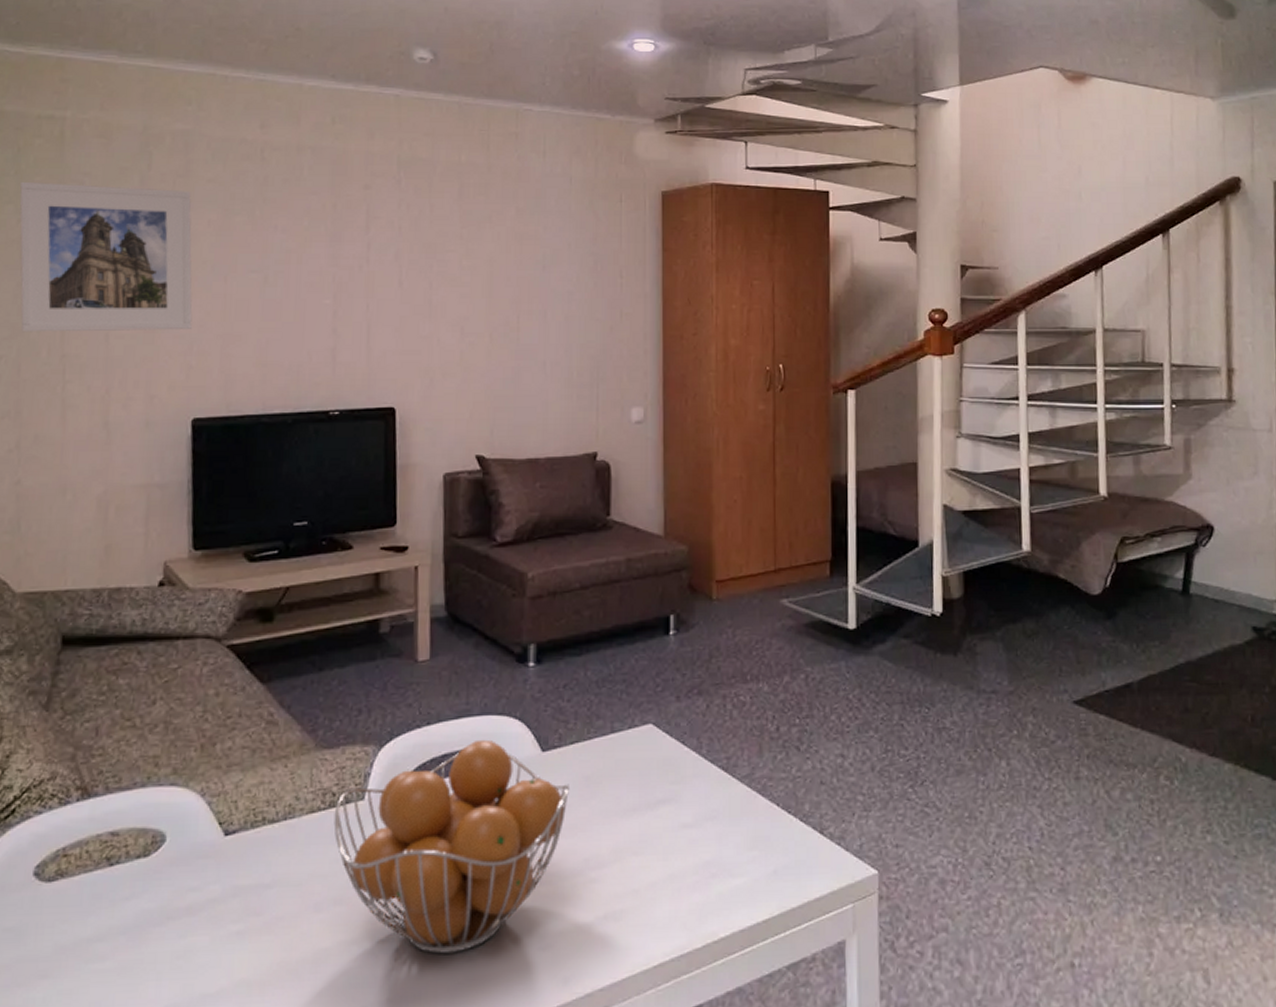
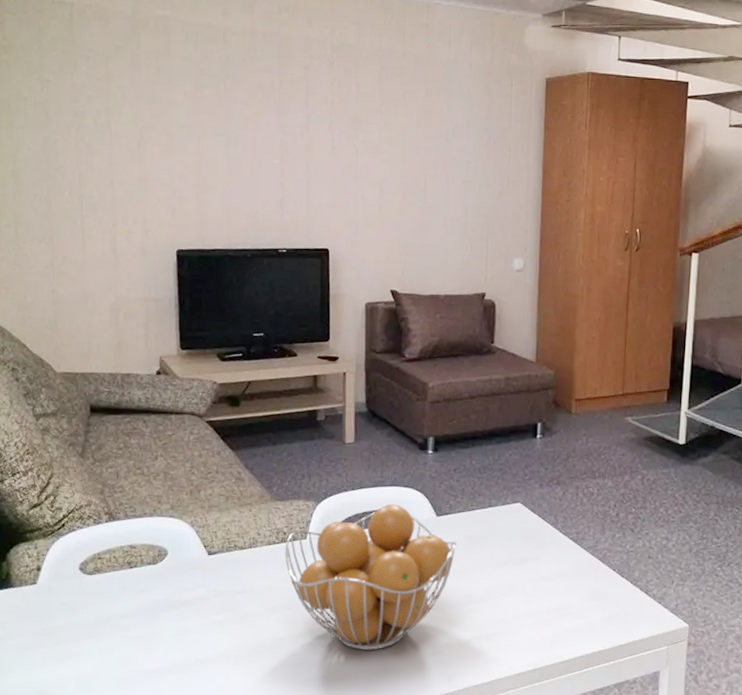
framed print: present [19,181,193,332] -> none [42,55,175,180]

